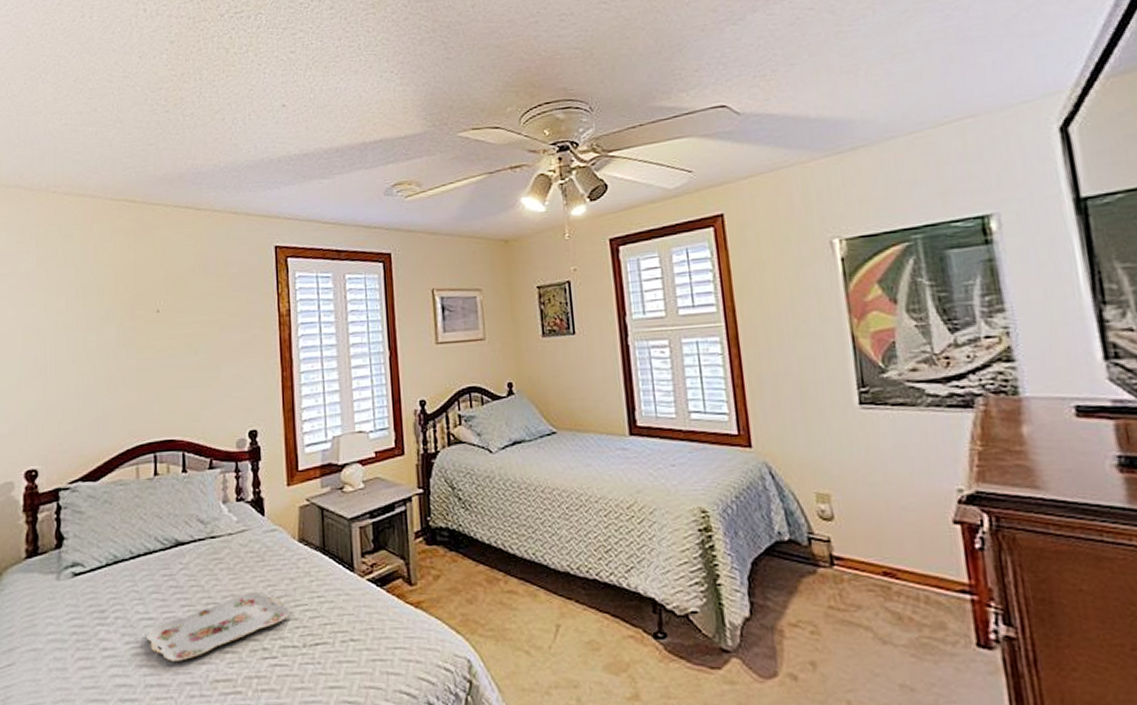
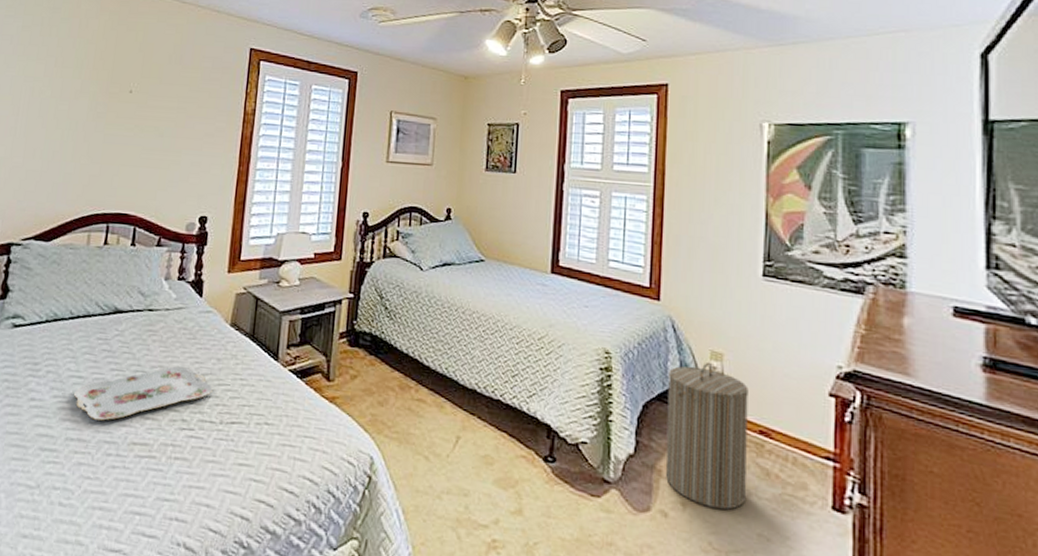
laundry hamper: none [774,505,880,663] -> present [665,362,748,510]

